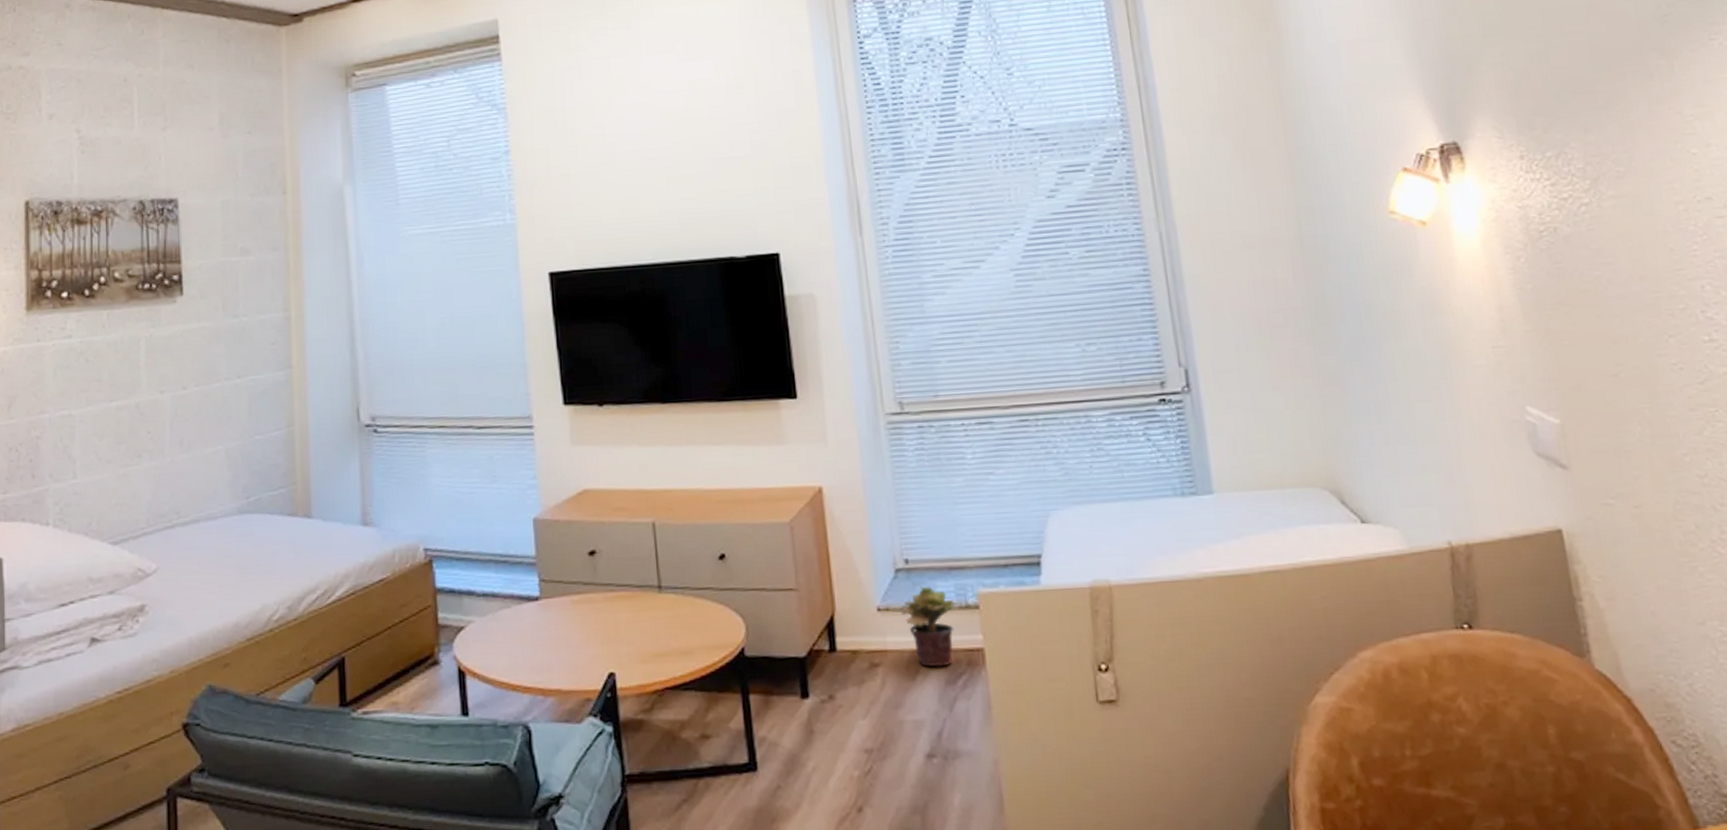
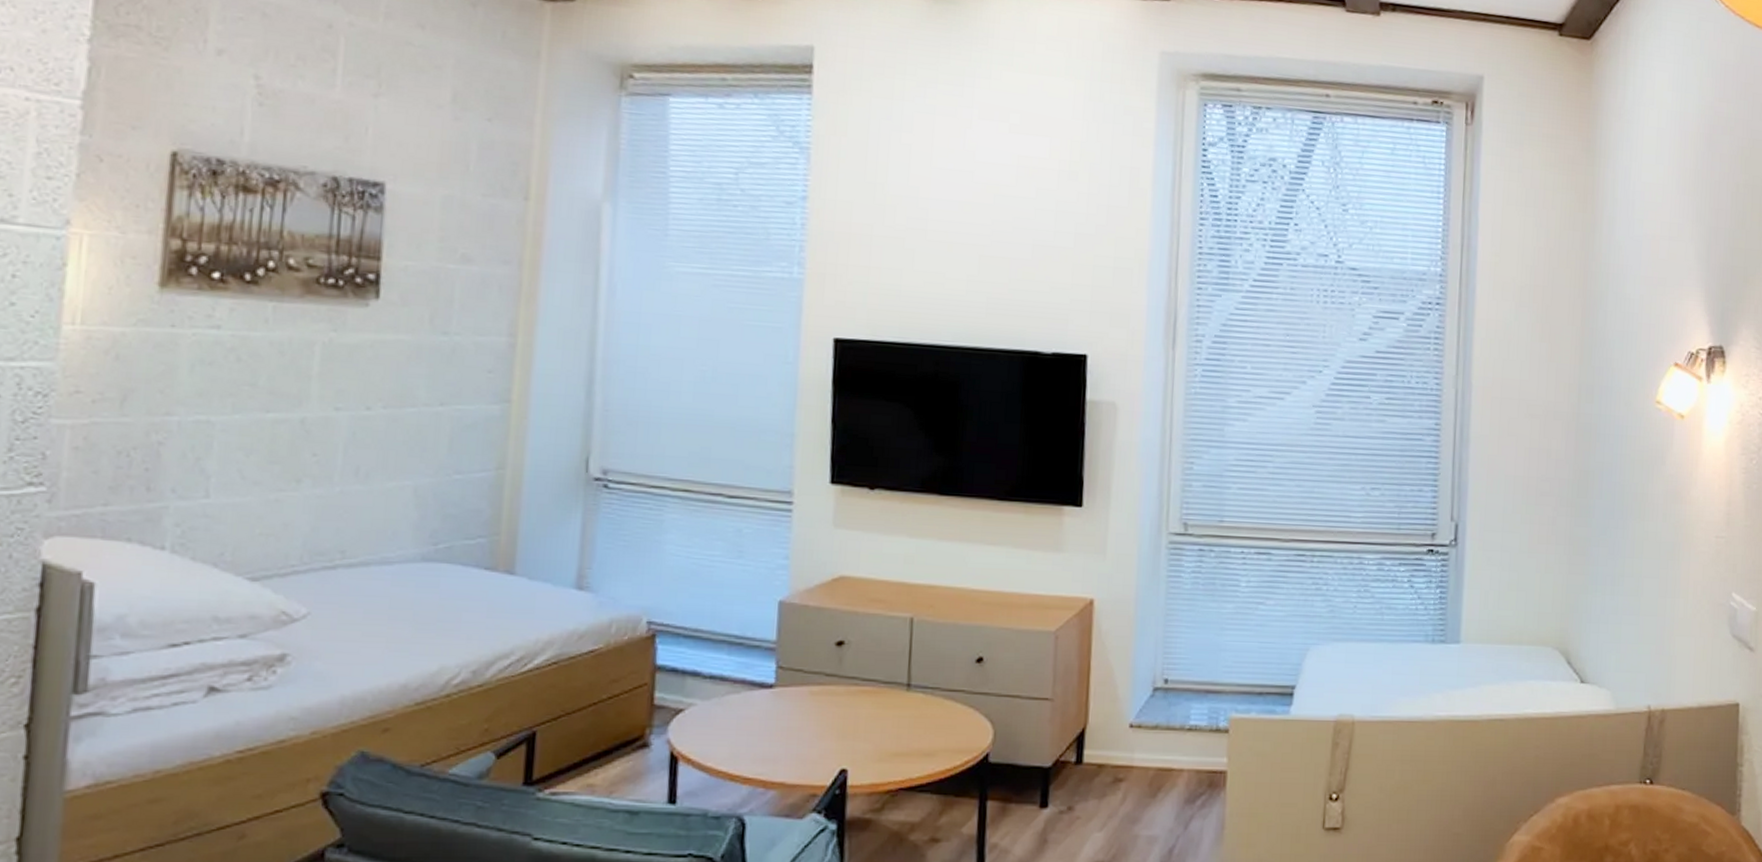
potted plant: present [901,586,956,667] -> none [1152,707,1207,786]

